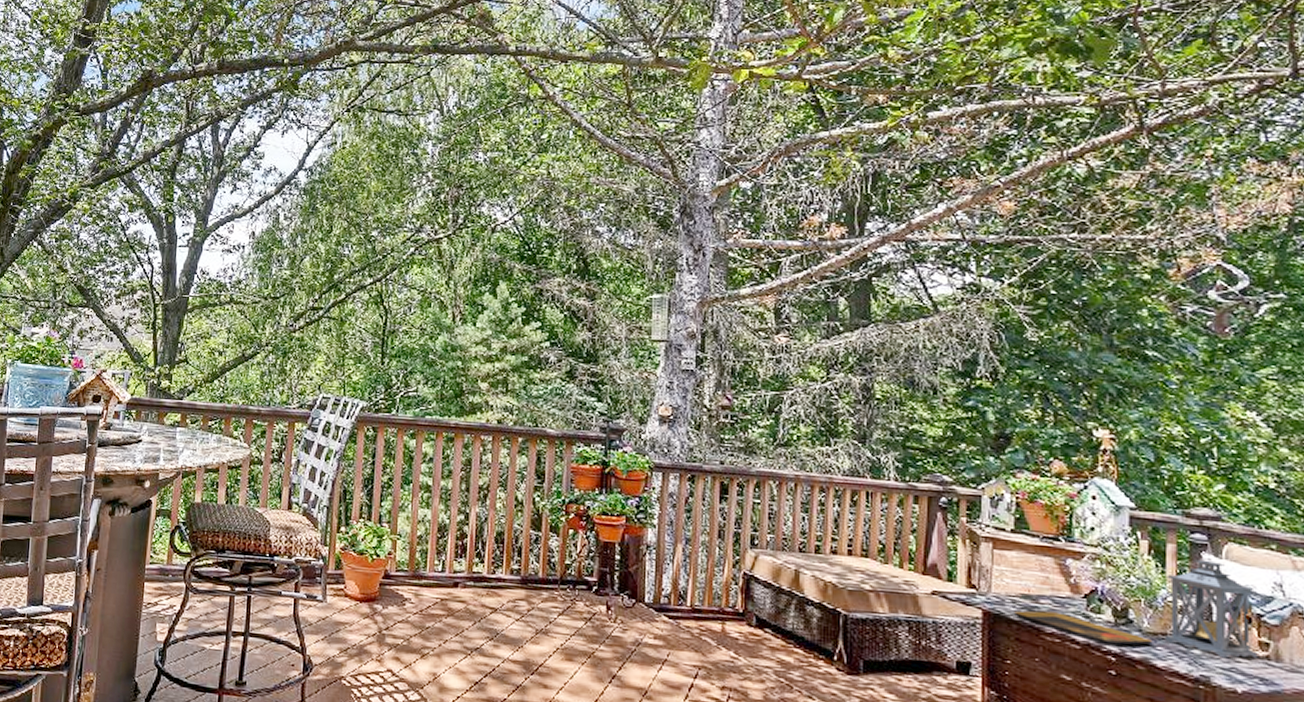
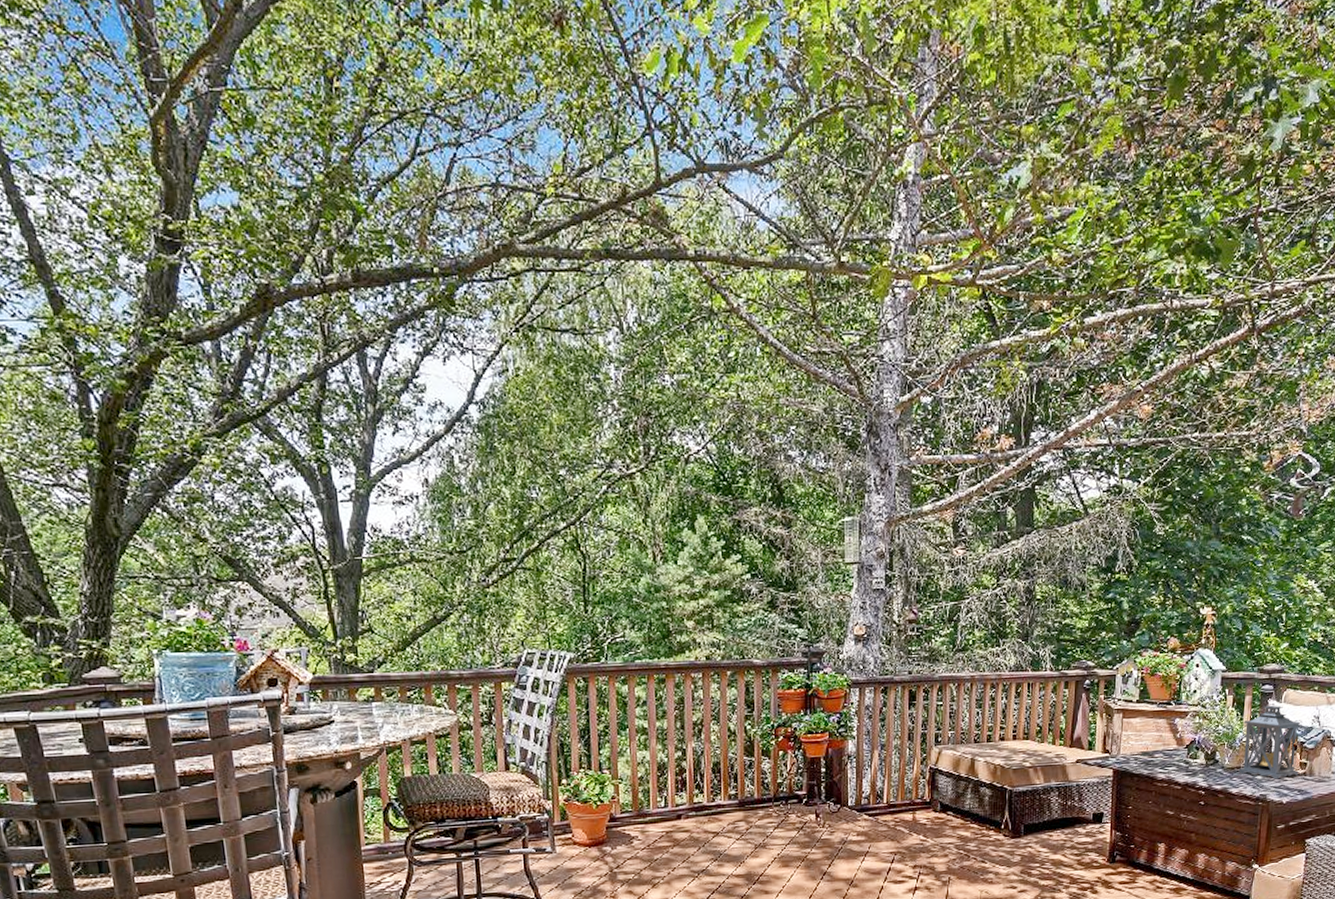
decorative tray: present [1013,610,1153,647] -> none [1135,762,1231,783]

